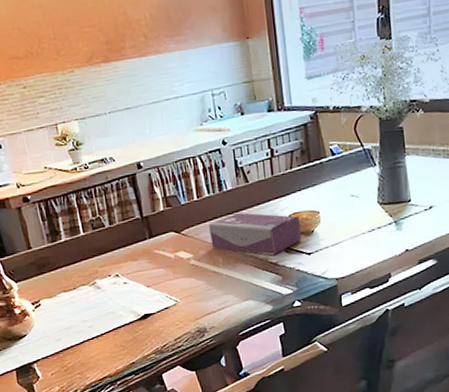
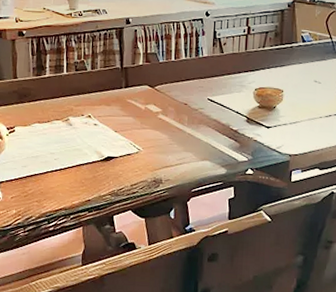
tissue box: present [209,212,302,256] -> none [180,78,264,123]

